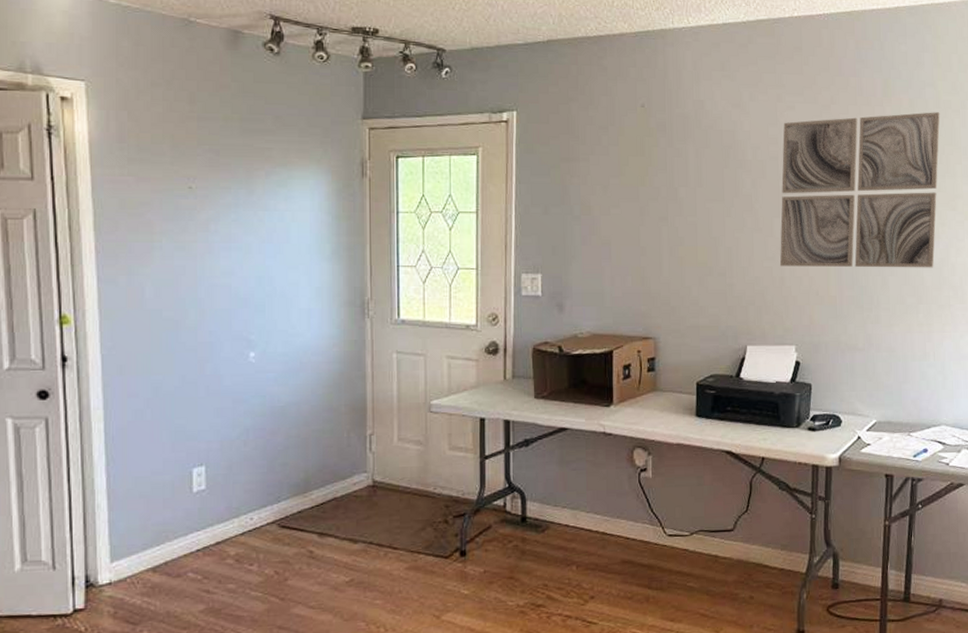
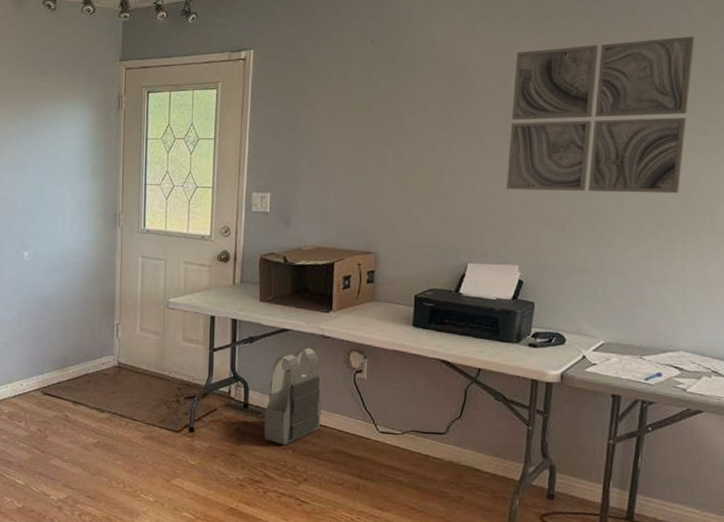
body armor vest: none [544,447,607,561] -> present [264,347,322,445]

